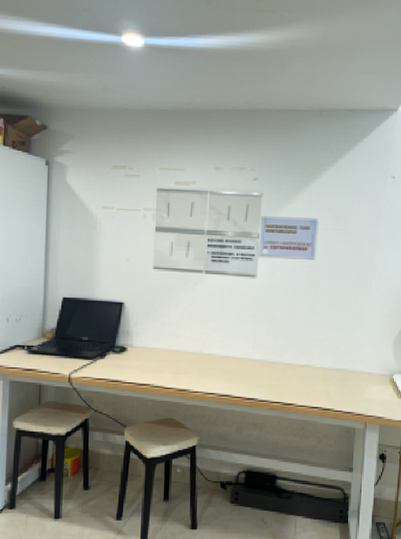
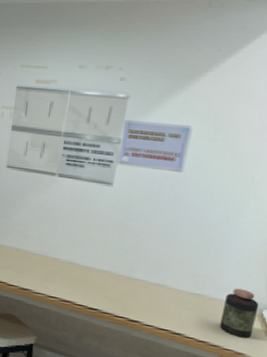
jar: none [361,359,390,403] -> present [219,288,259,338]

